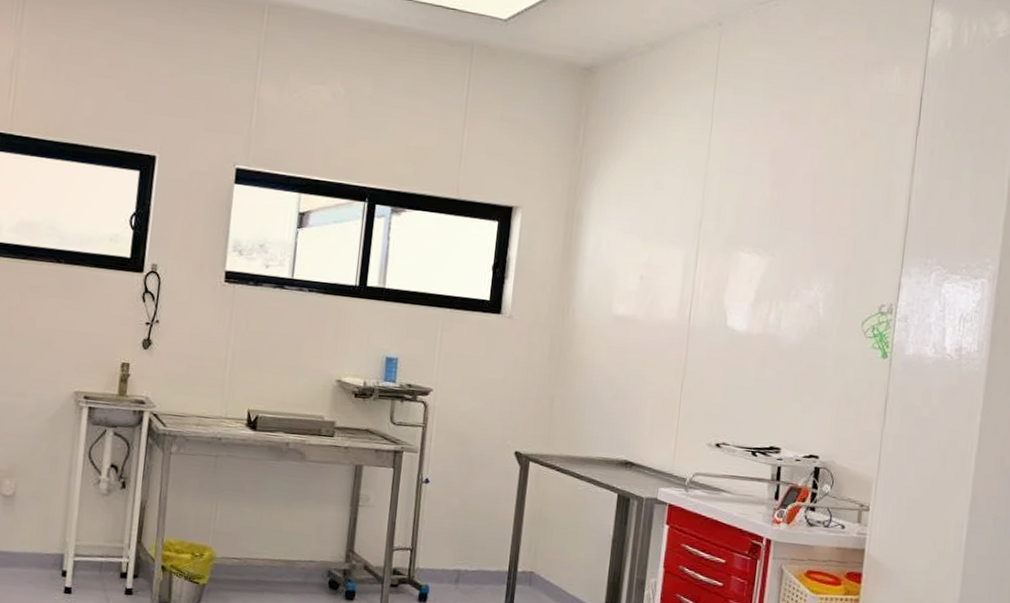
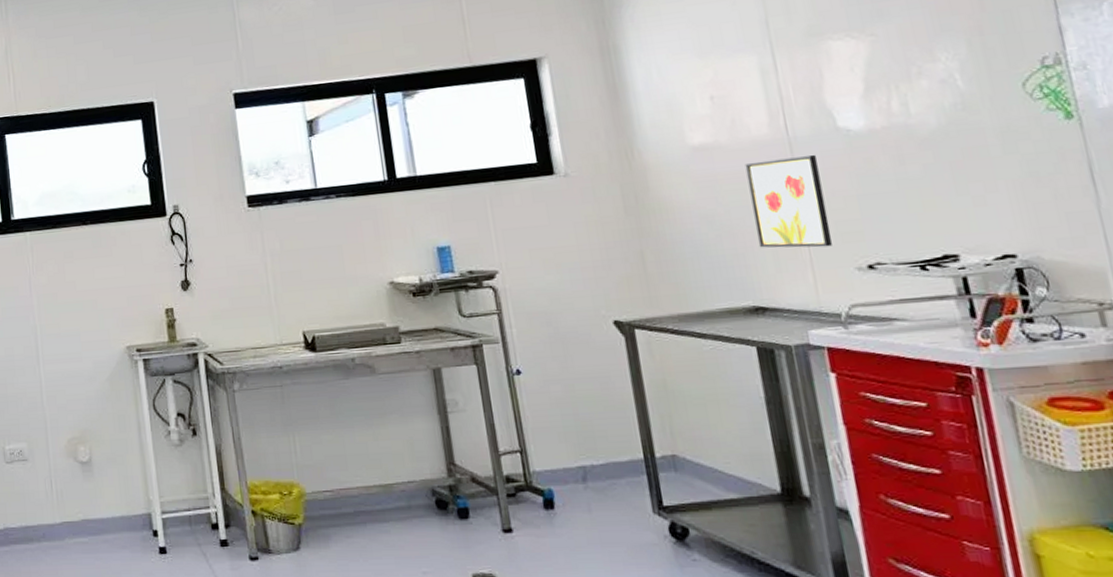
wall art: none [642,339,705,423] -> present [745,154,833,248]

